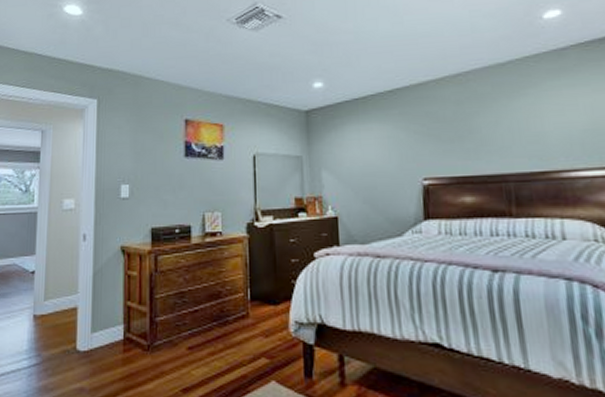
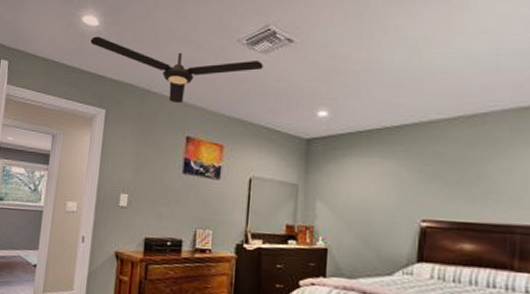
ceiling fan: none [75,25,255,87] -> present [90,36,263,104]

